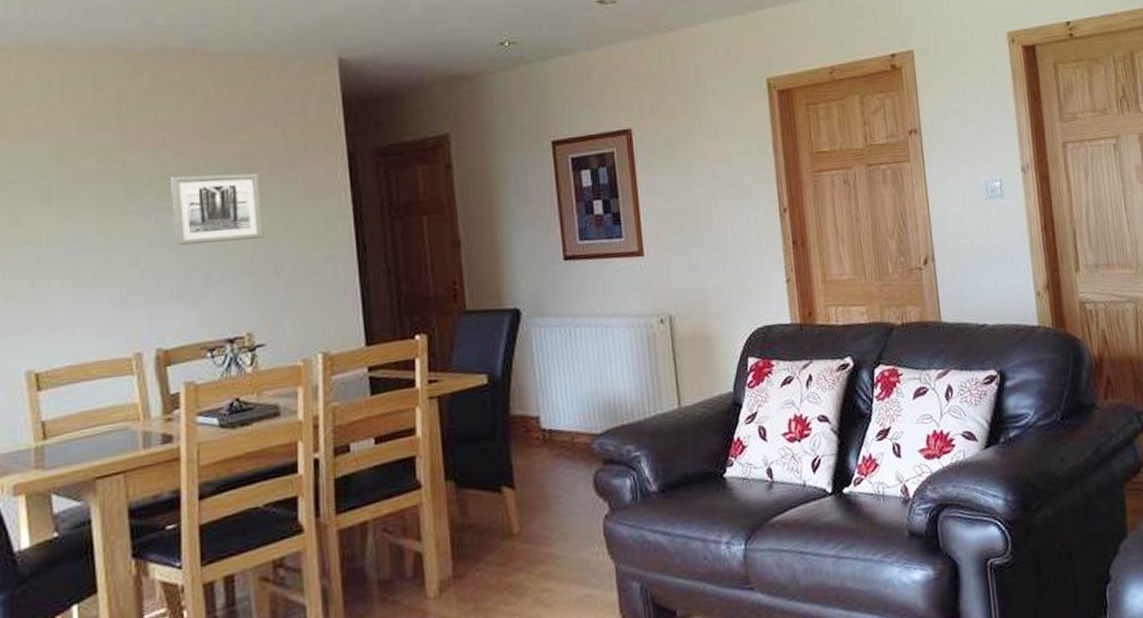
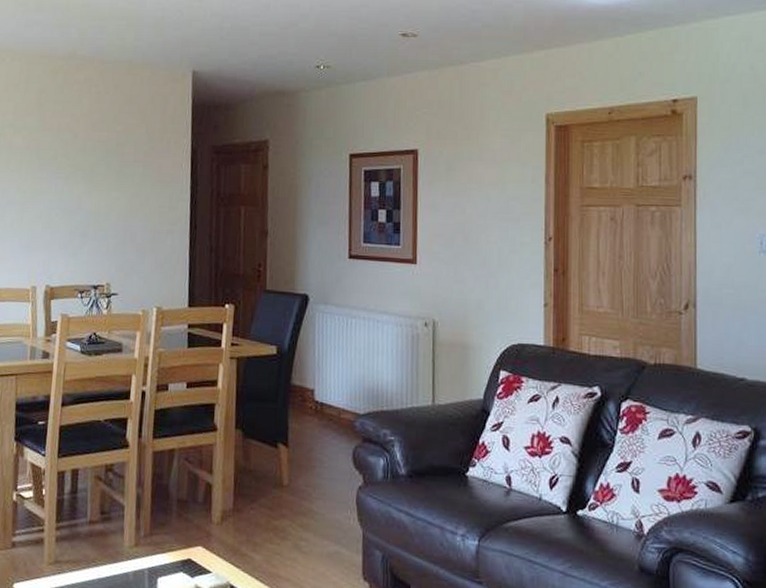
wall art: present [169,173,264,247] -> none [66,155,128,210]

